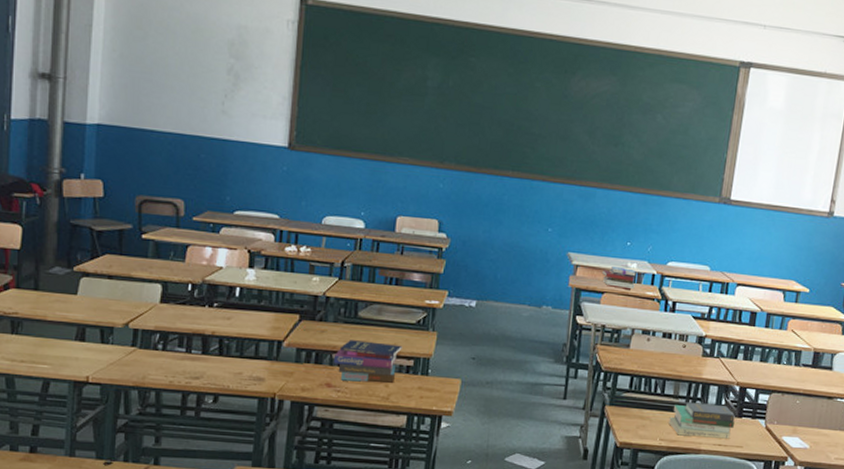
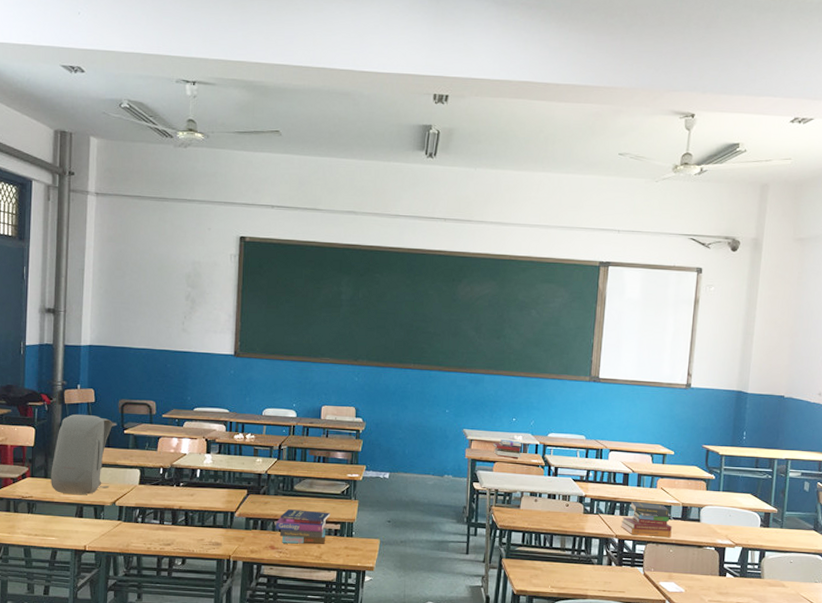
backpack: none [43,211,126,313] -> present [51,414,112,495]
books: present [668,402,735,439] -> none [558,554,616,585]
books: none [743,345,801,386] -> present [621,502,672,537]

